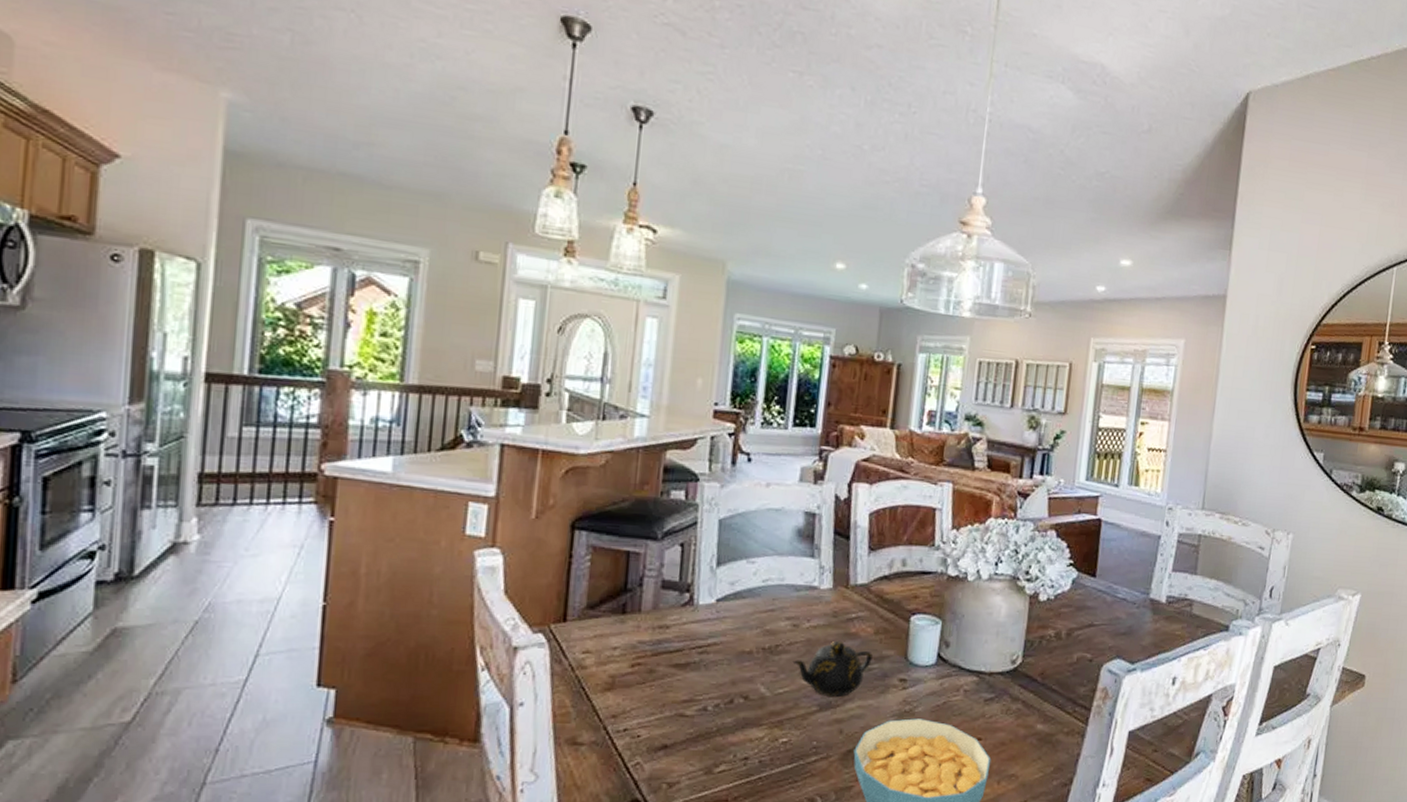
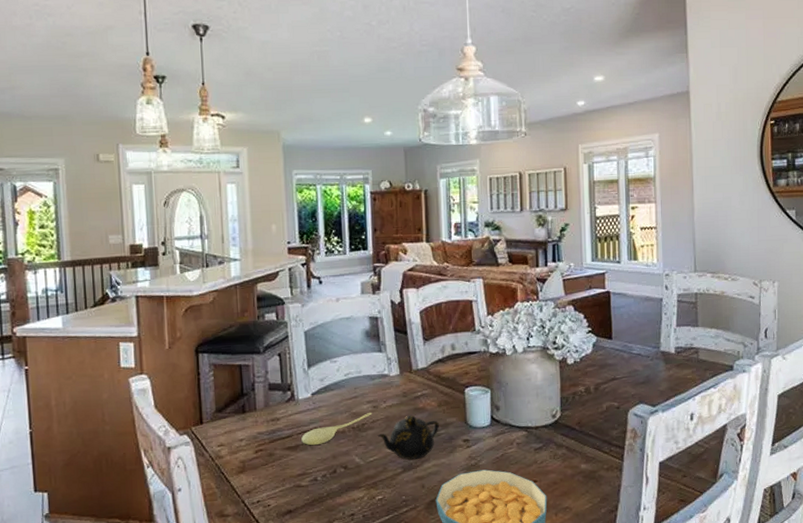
spoon: none [694,632,791,666] -> present [301,413,373,446]

